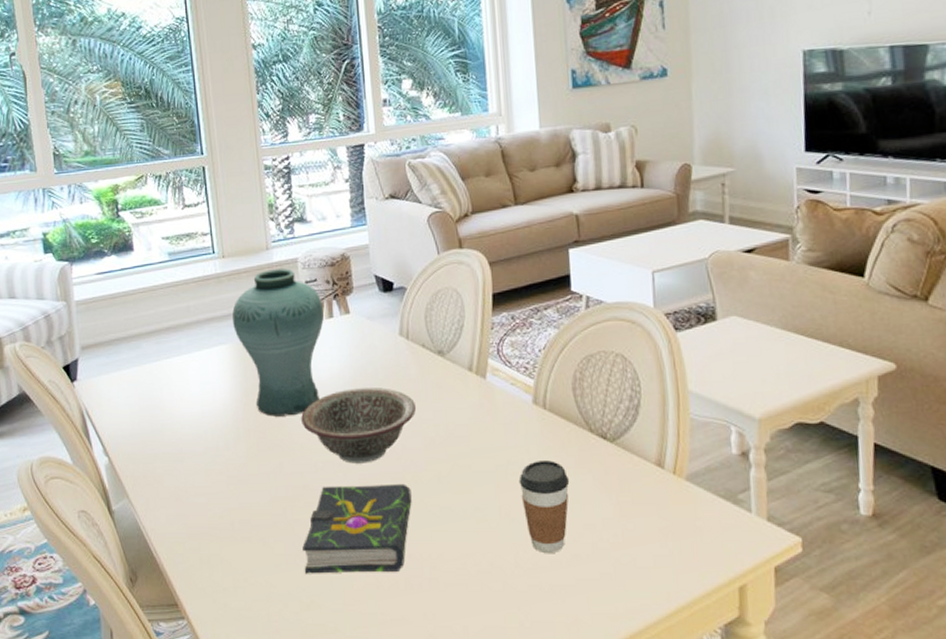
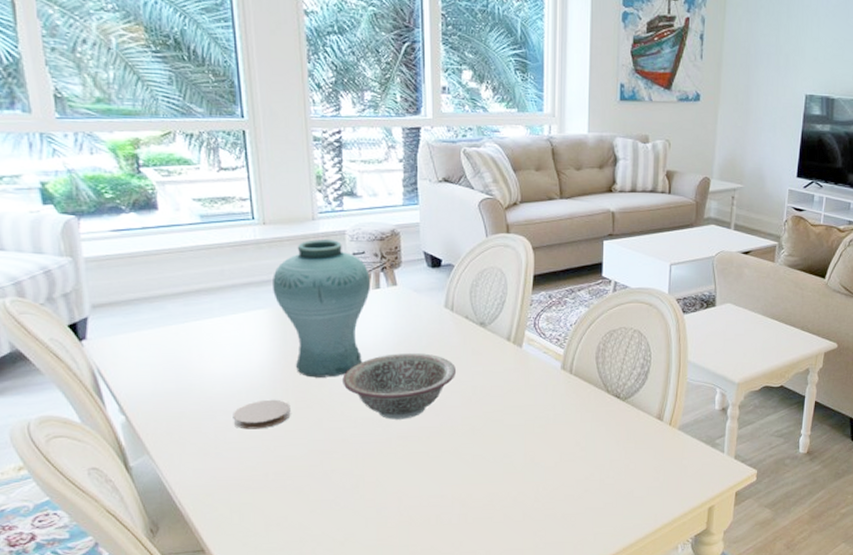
coaster: none [200,440,253,473] -> present [232,399,291,430]
book: present [302,483,412,574] -> none [339,436,447,516]
coffee cup: present [518,460,570,554] -> none [543,415,587,490]

